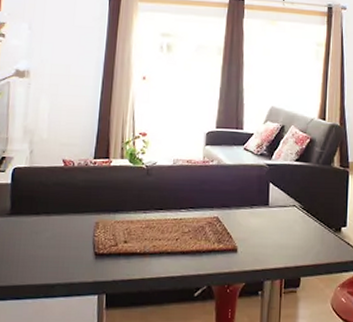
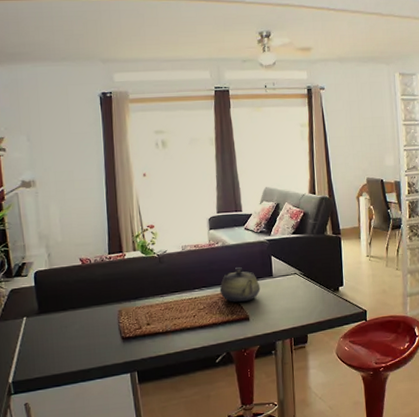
teapot: none [208,191,254,231] -> present [219,267,261,303]

